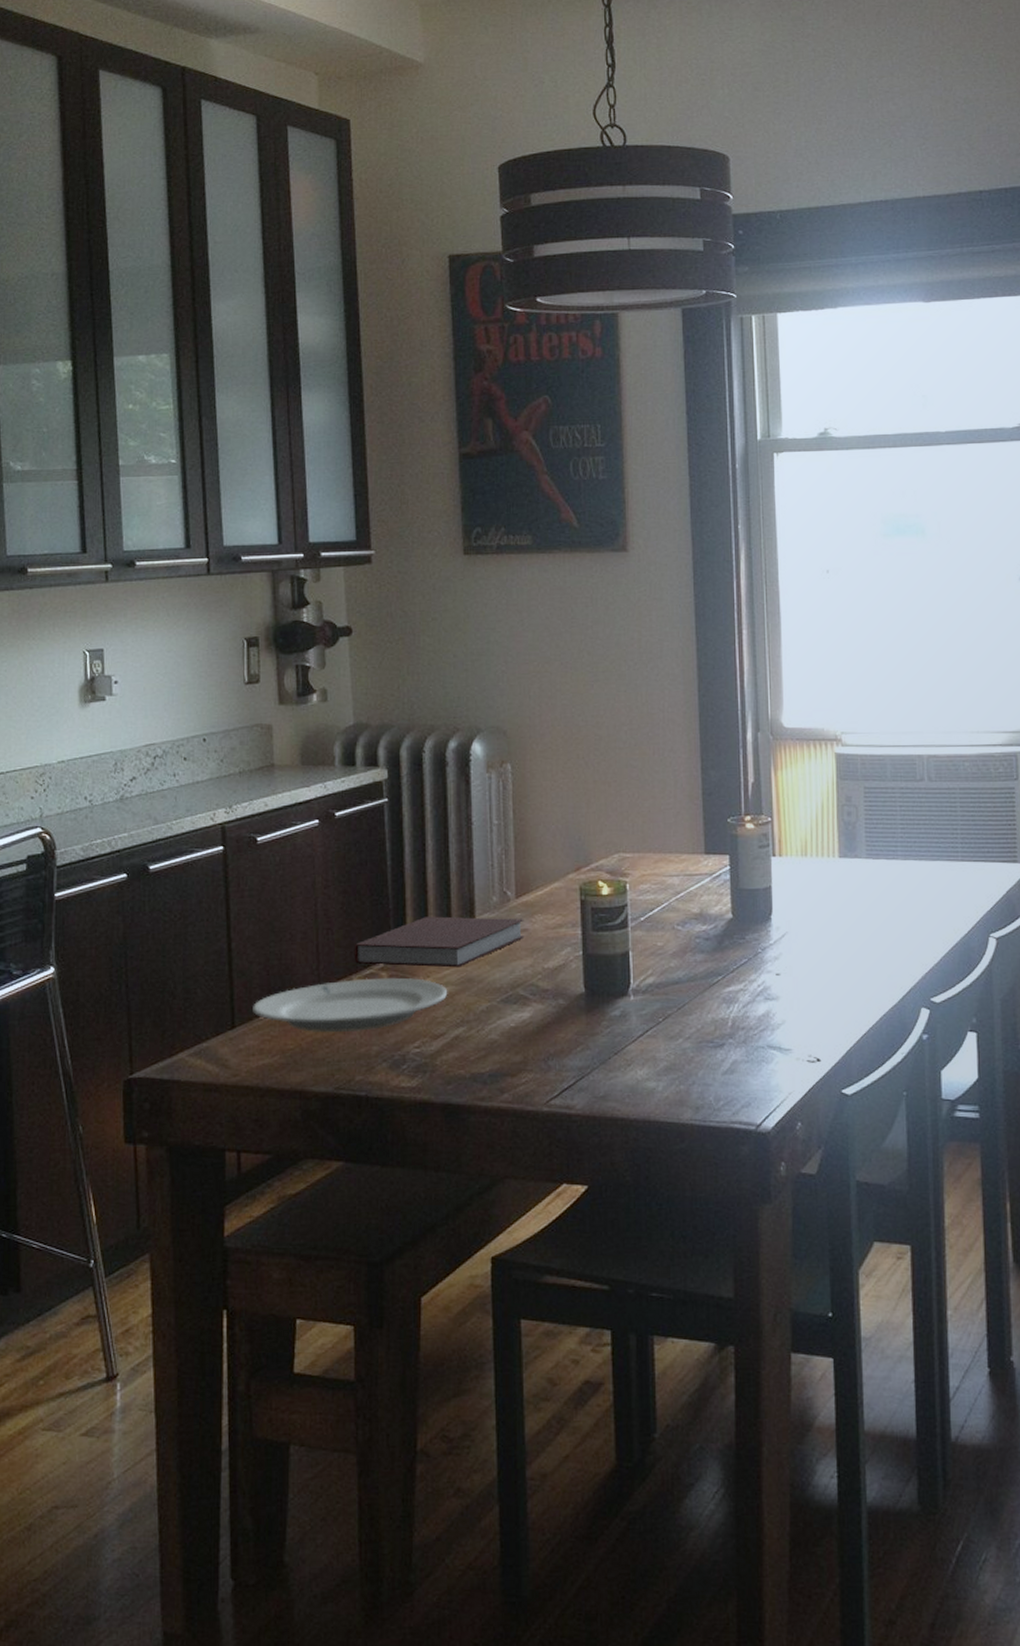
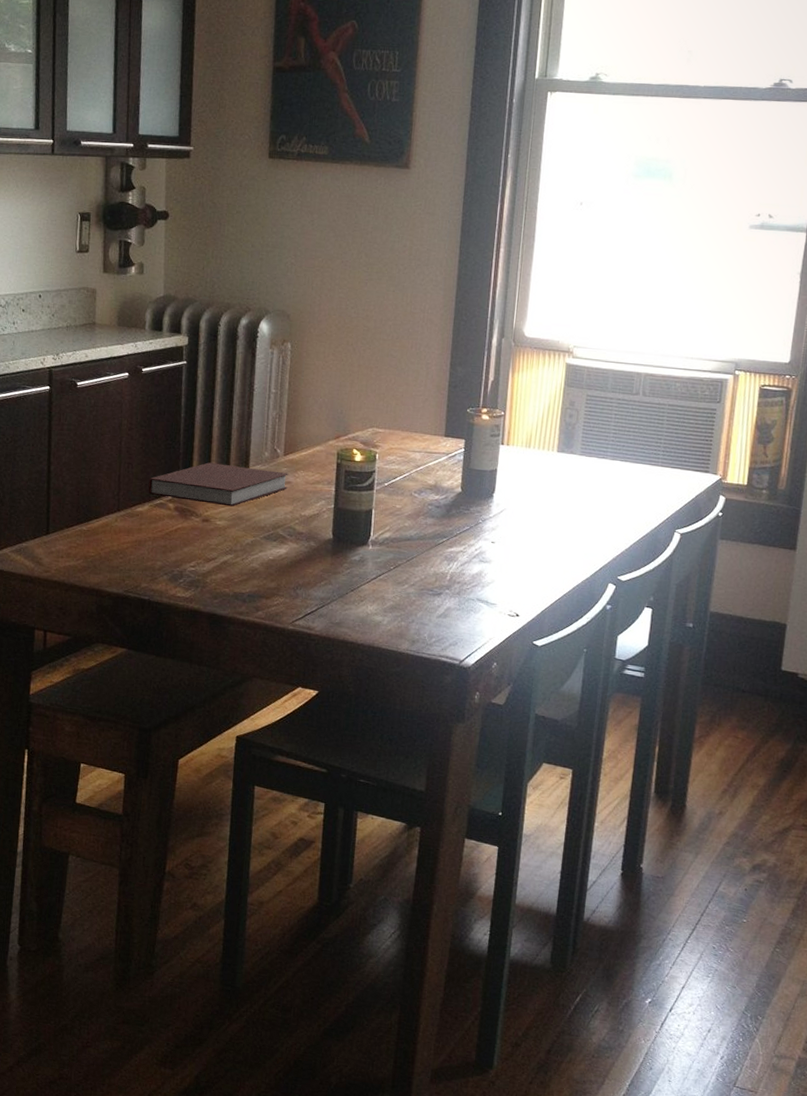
plate: present [253,977,448,1033] -> none [64,506,222,549]

